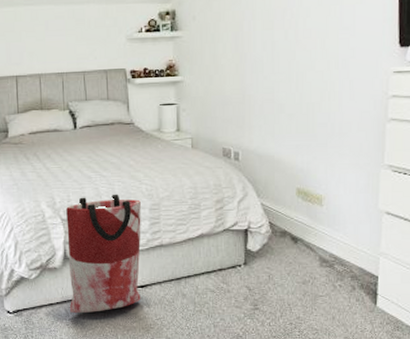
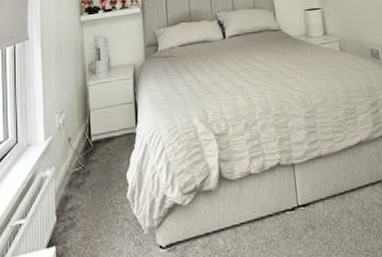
bag: present [66,194,141,314] -> none [219,103,304,244]

